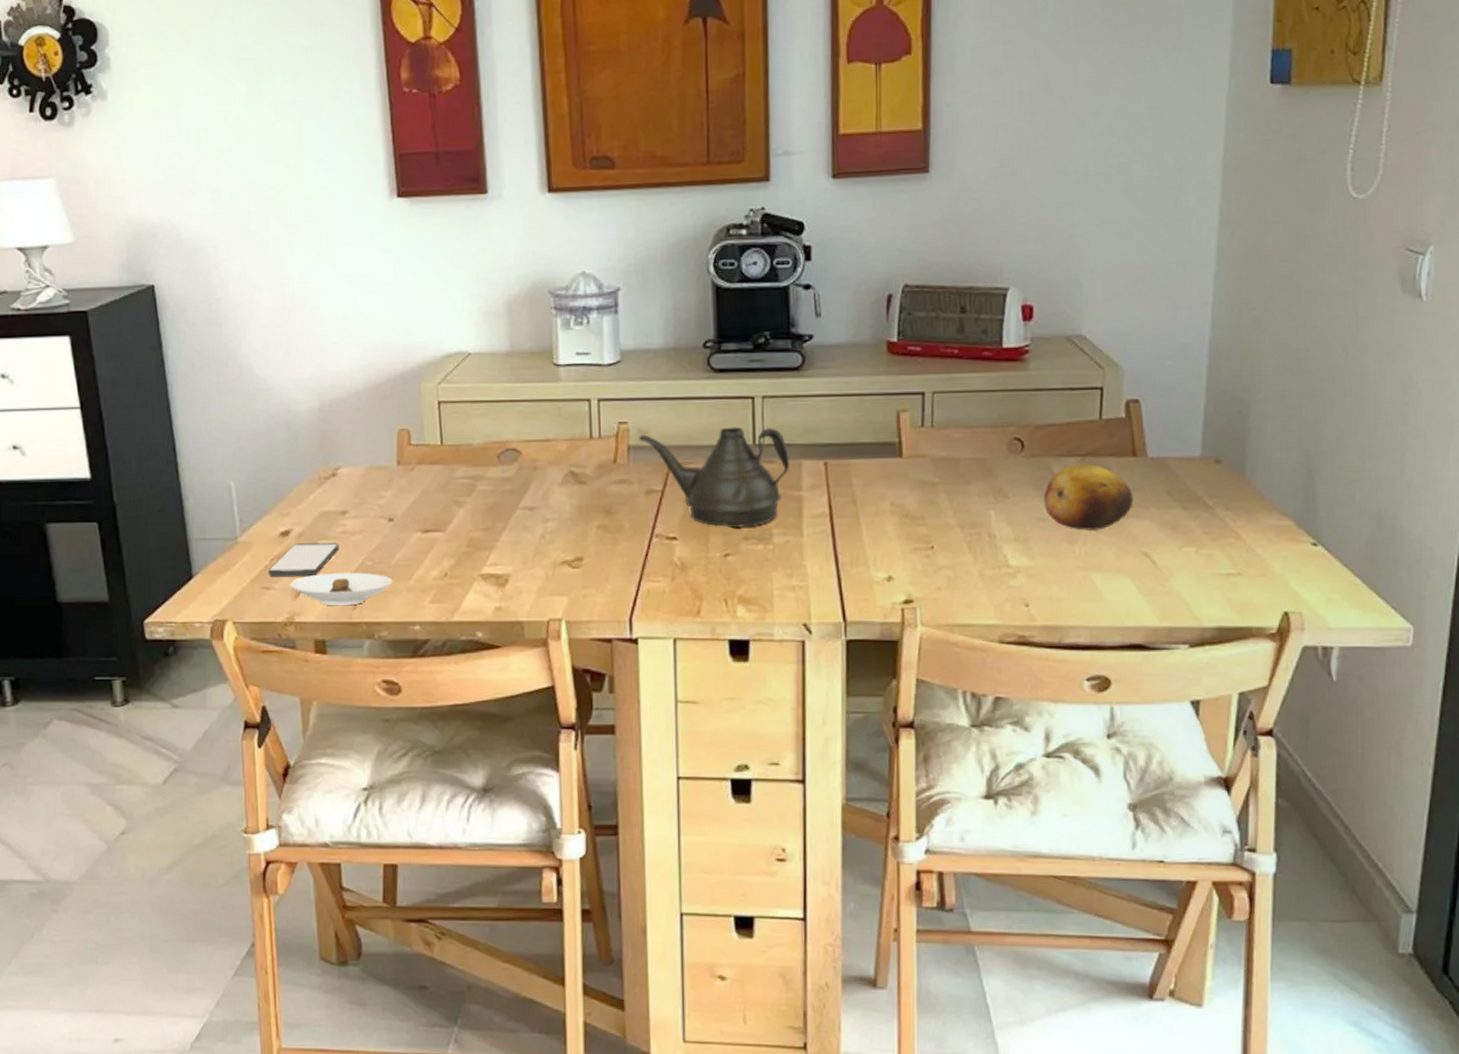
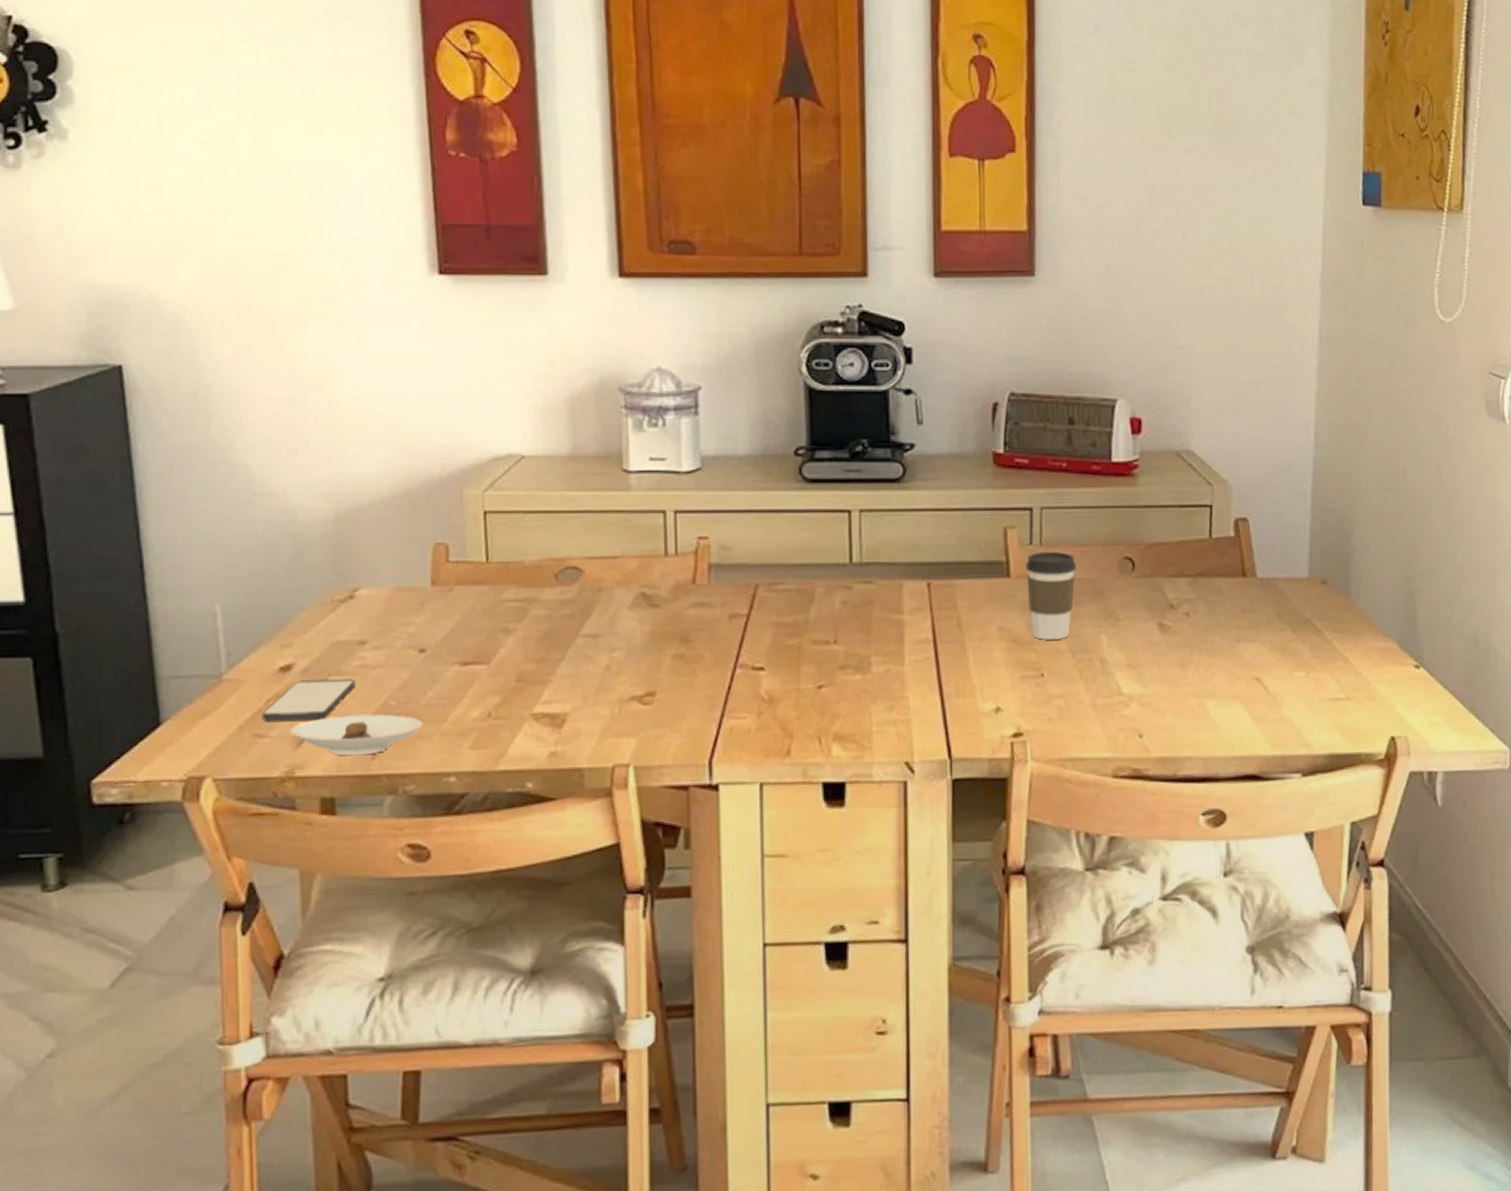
teapot: present [638,427,790,529] -> none [720,543,890,657]
coffee cup: none [918,433,967,515] -> present [1026,551,1077,640]
fruit: present [1043,464,1133,530] -> none [1155,585,1244,655]

